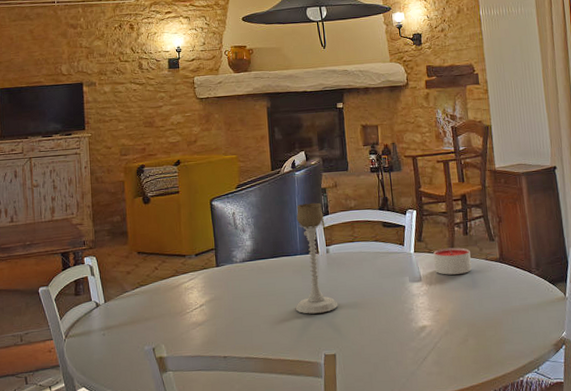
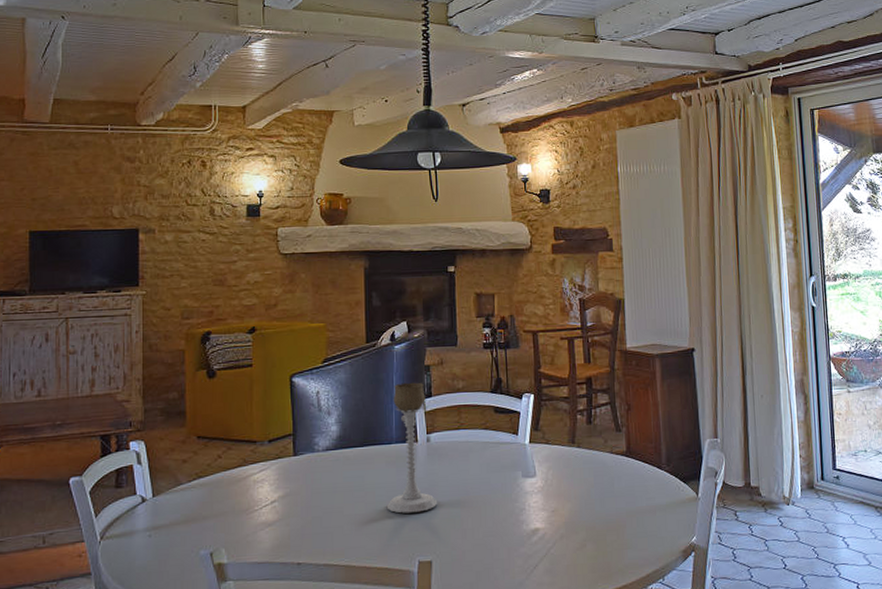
candle: present [433,247,472,275] -> none [551,438,594,470]

